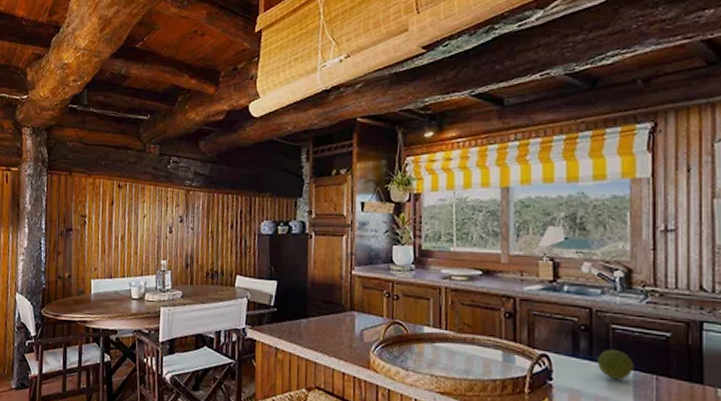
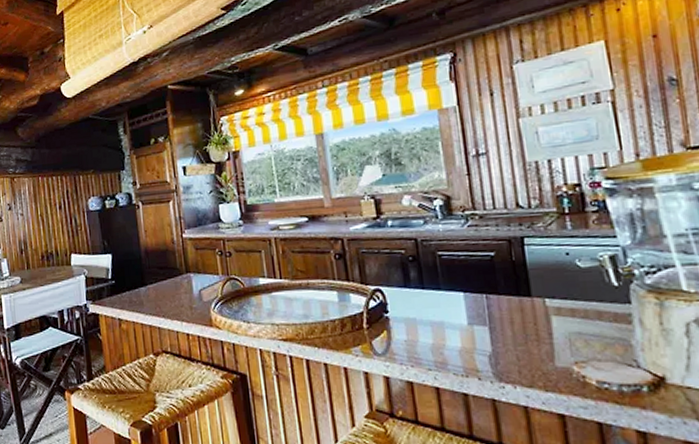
fruit: present [598,349,635,380] -> none [428,274,465,303]

